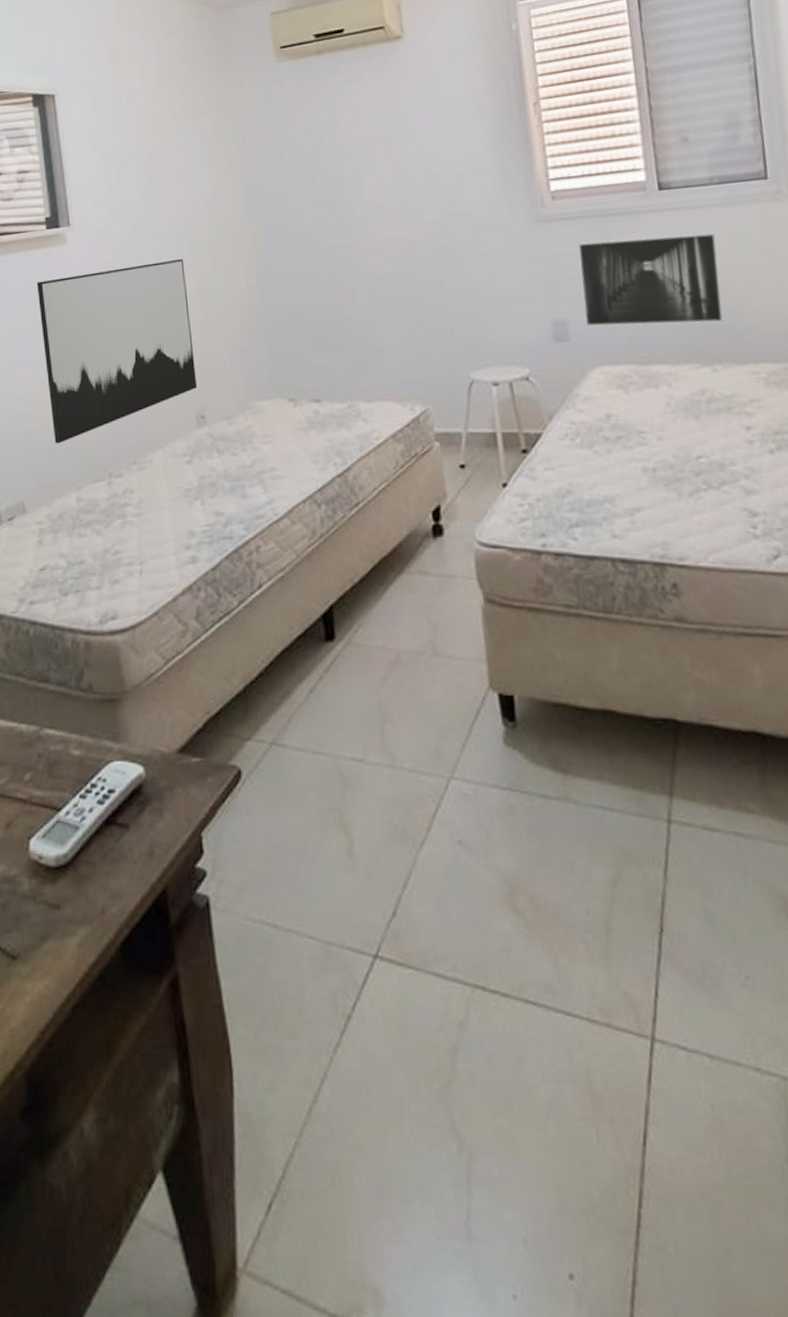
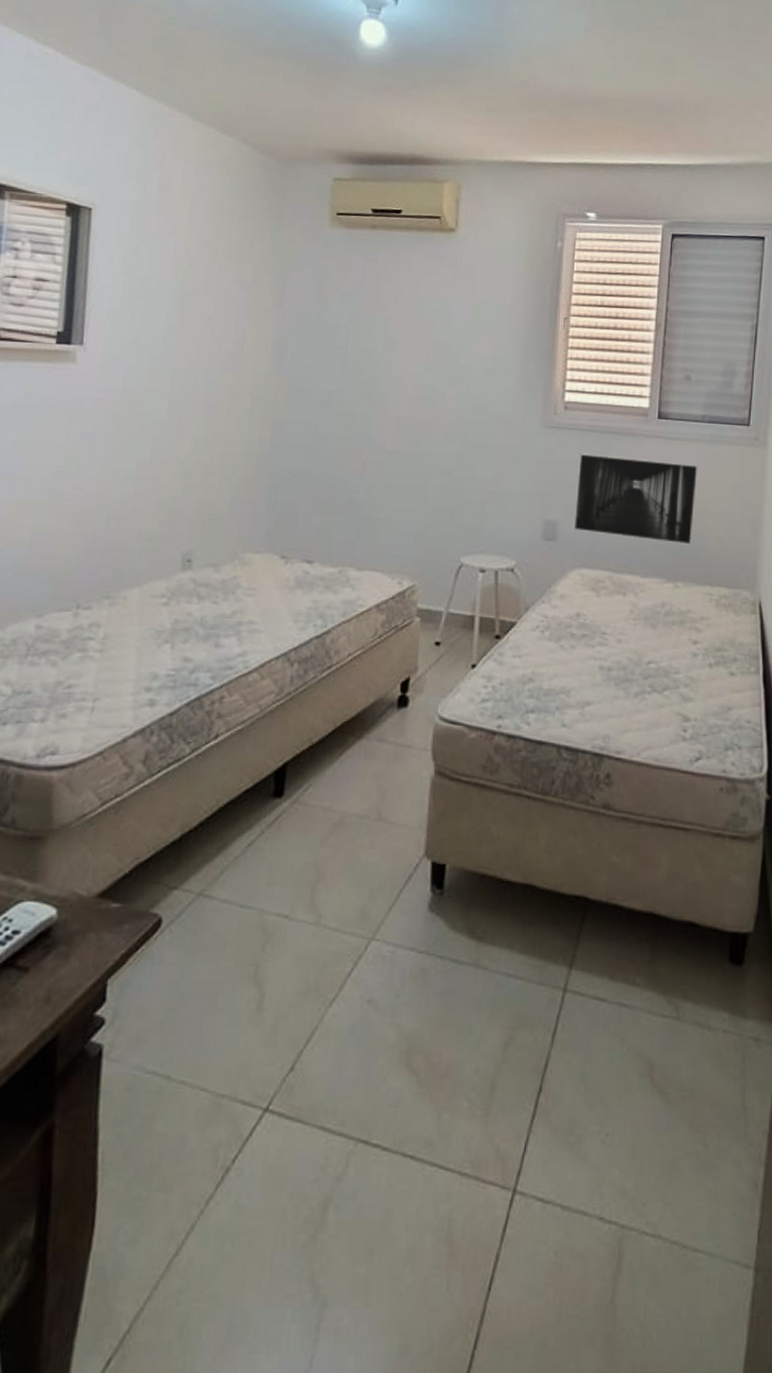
wall art: present [36,258,198,444] -> none [22,396,199,567]

